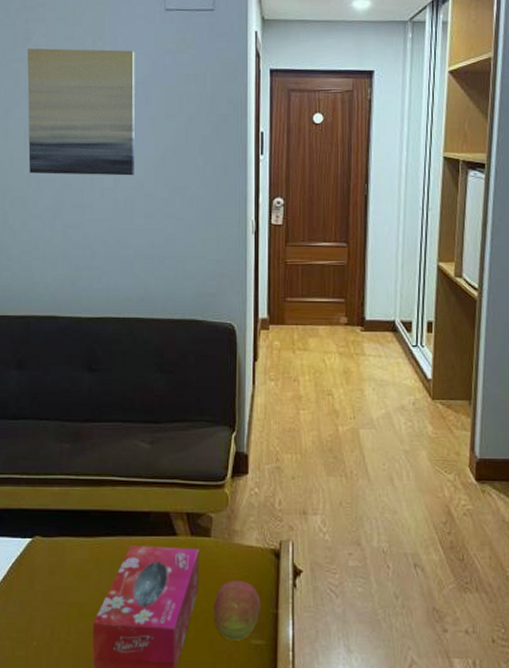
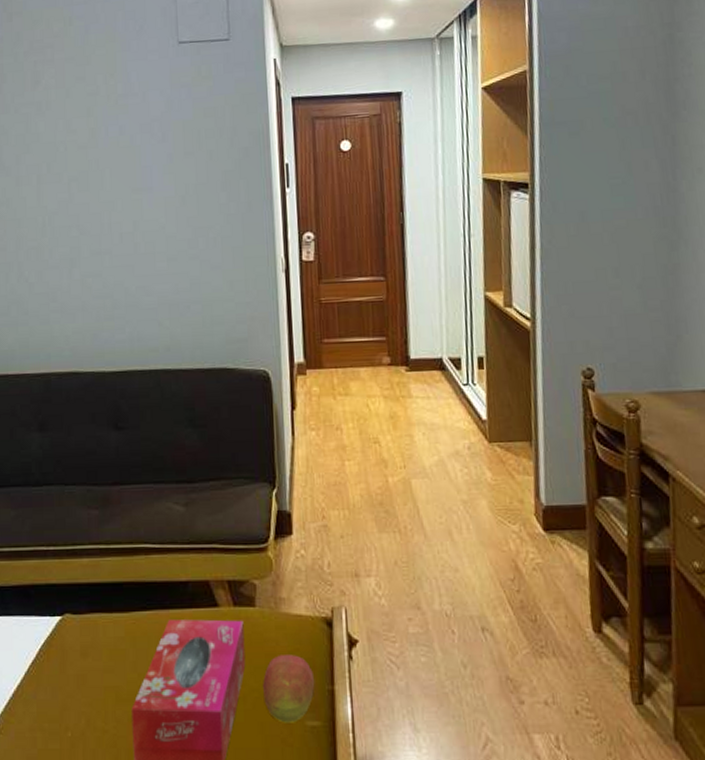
wall art: present [27,48,135,176] -> none [37,86,154,222]

